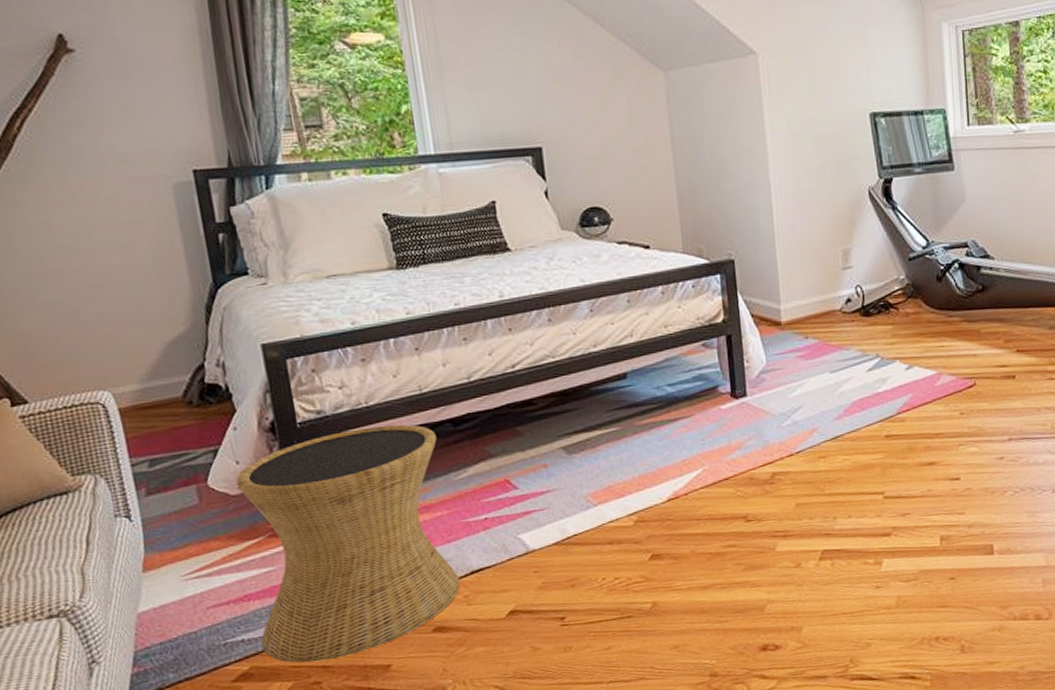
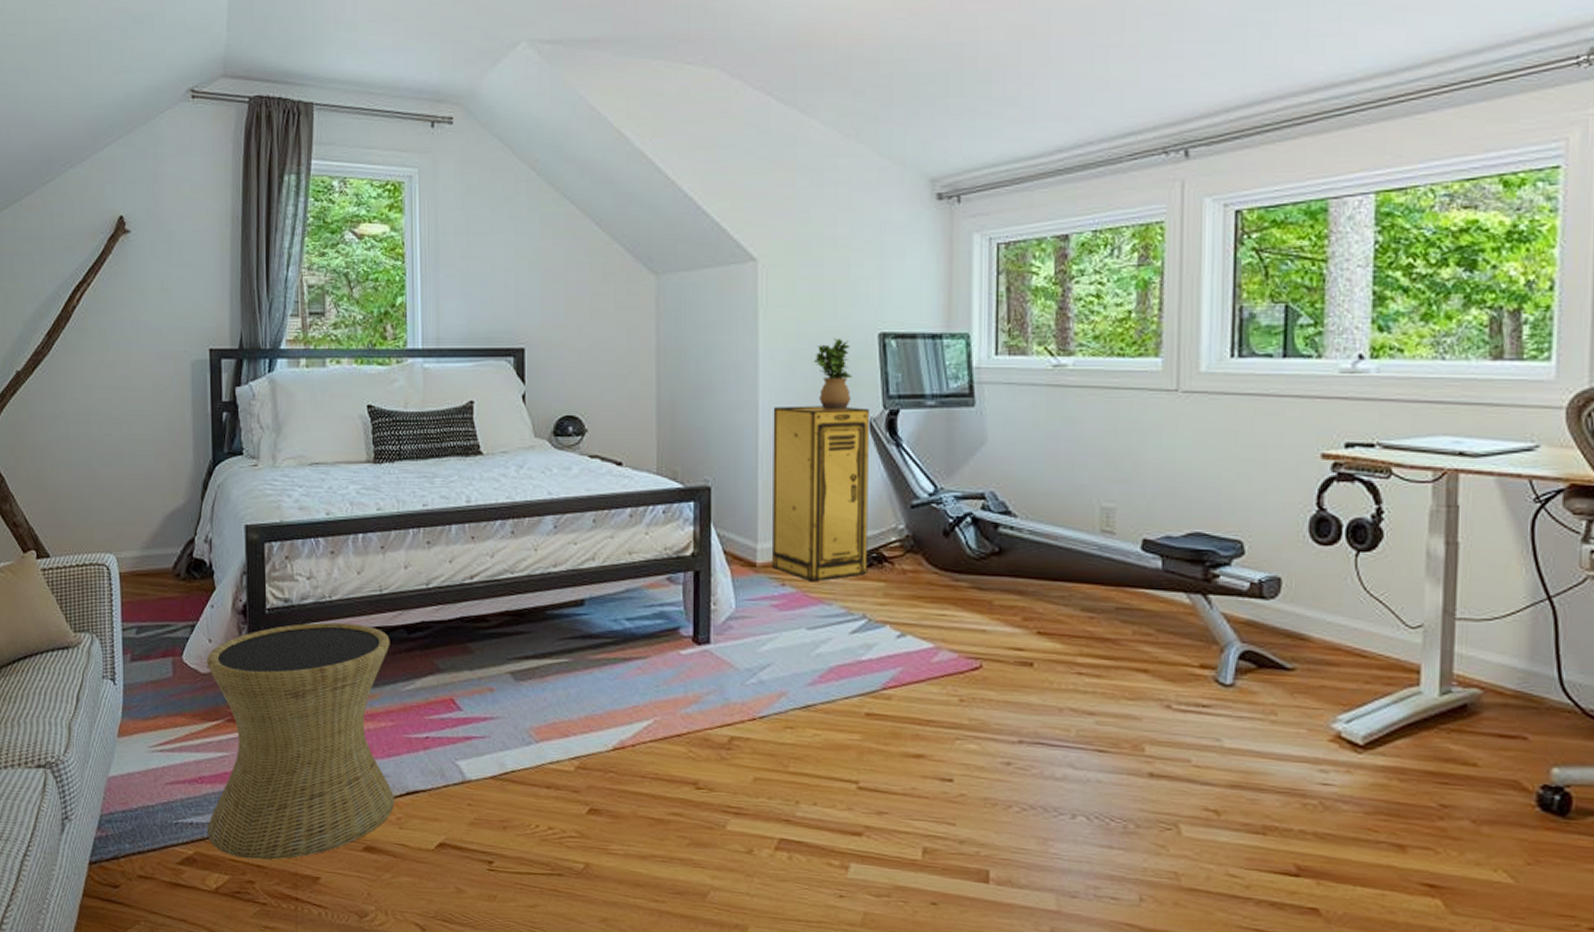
storage cabinet: none [783,178,877,332] -> present [771,406,870,582]
potted plant: none [815,119,851,185] -> present [813,337,853,412]

